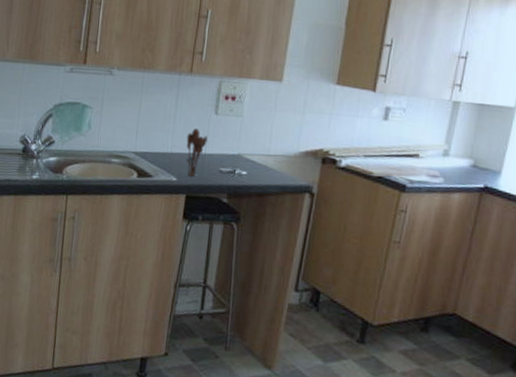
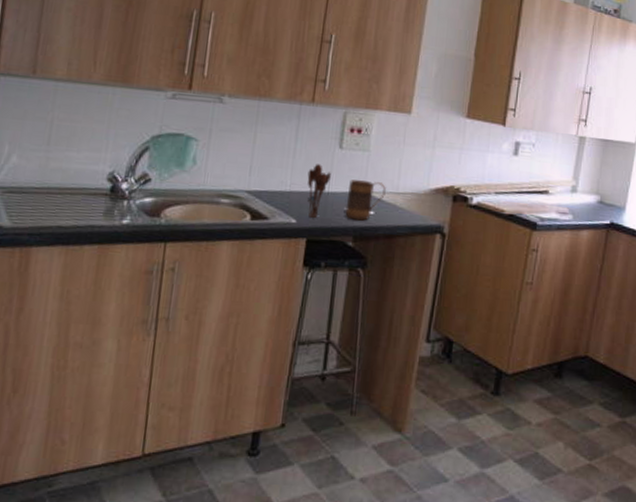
mug: none [220,142,258,180] -> present [345,179,386,221]

